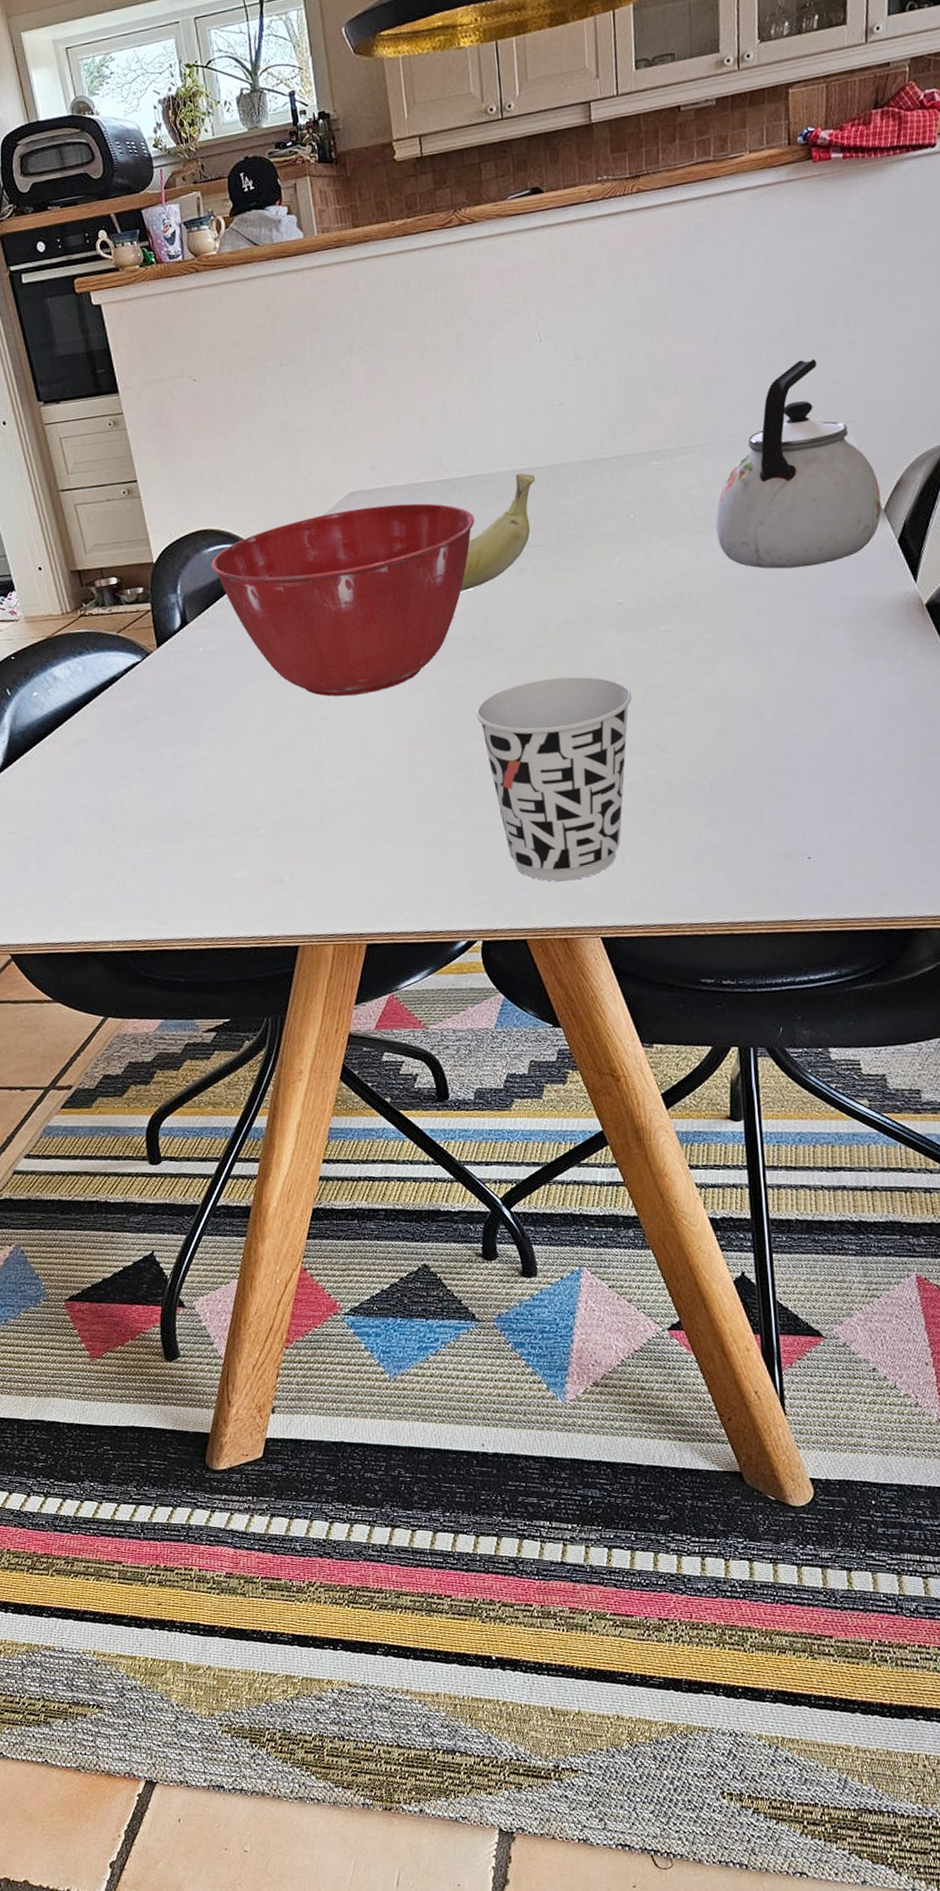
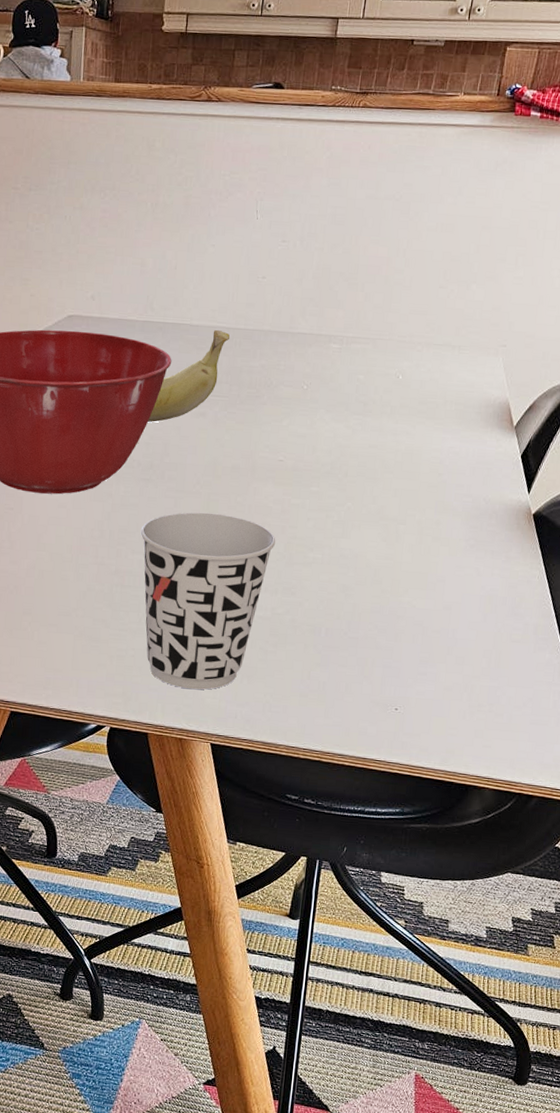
kettle: present [716,358,882,569] -> none [373,283,515,463]

